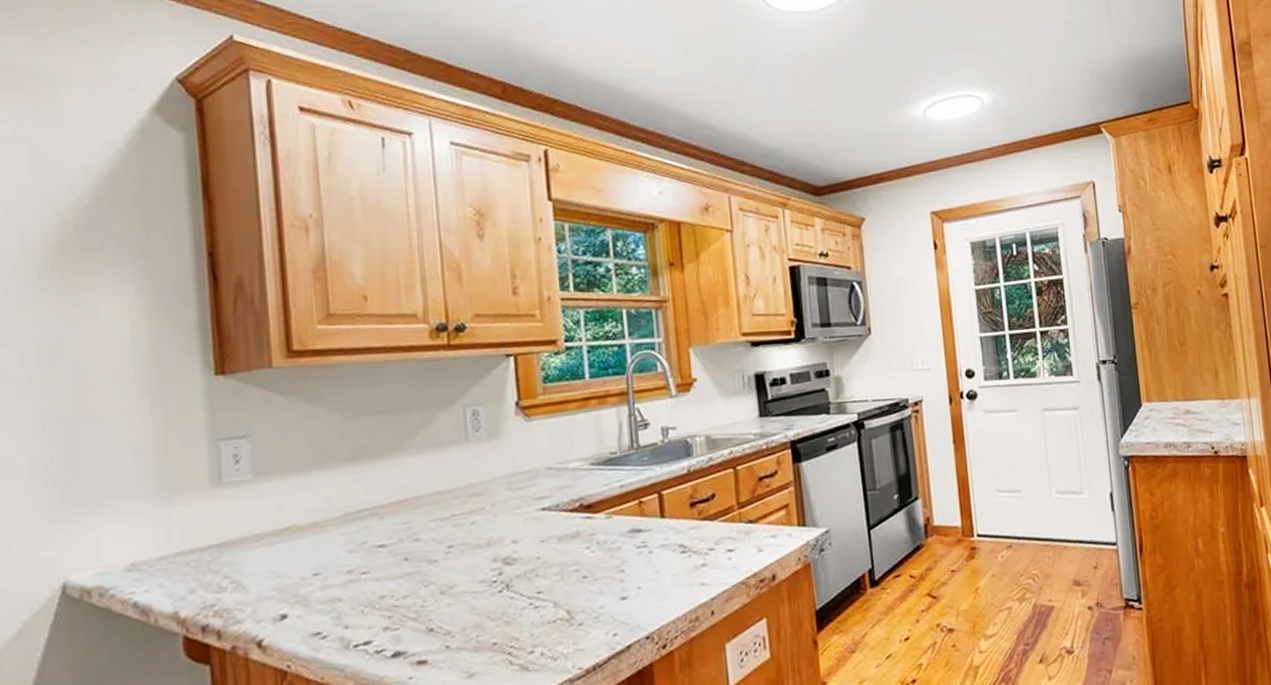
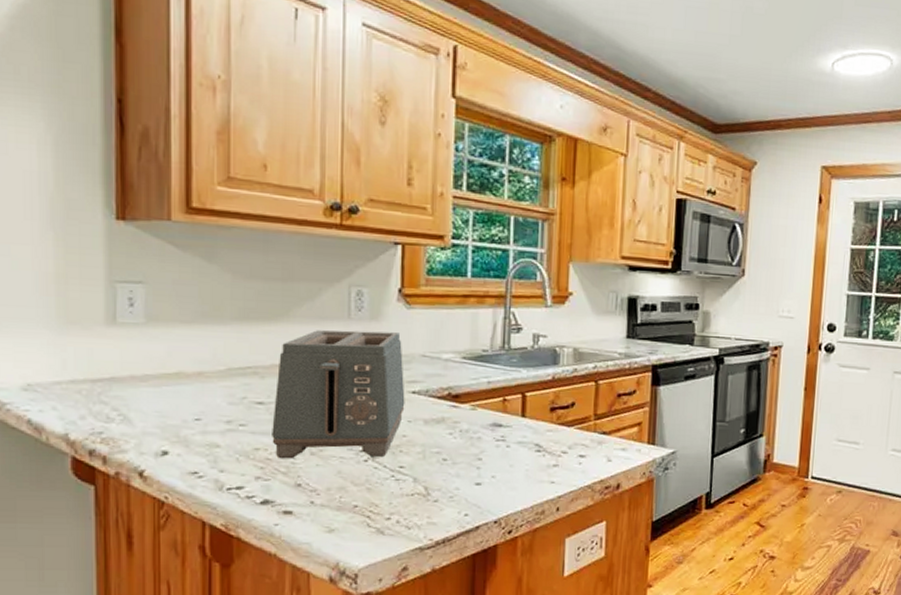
toaster: none [396,448,536,604] -> present [272,330,405,459]

